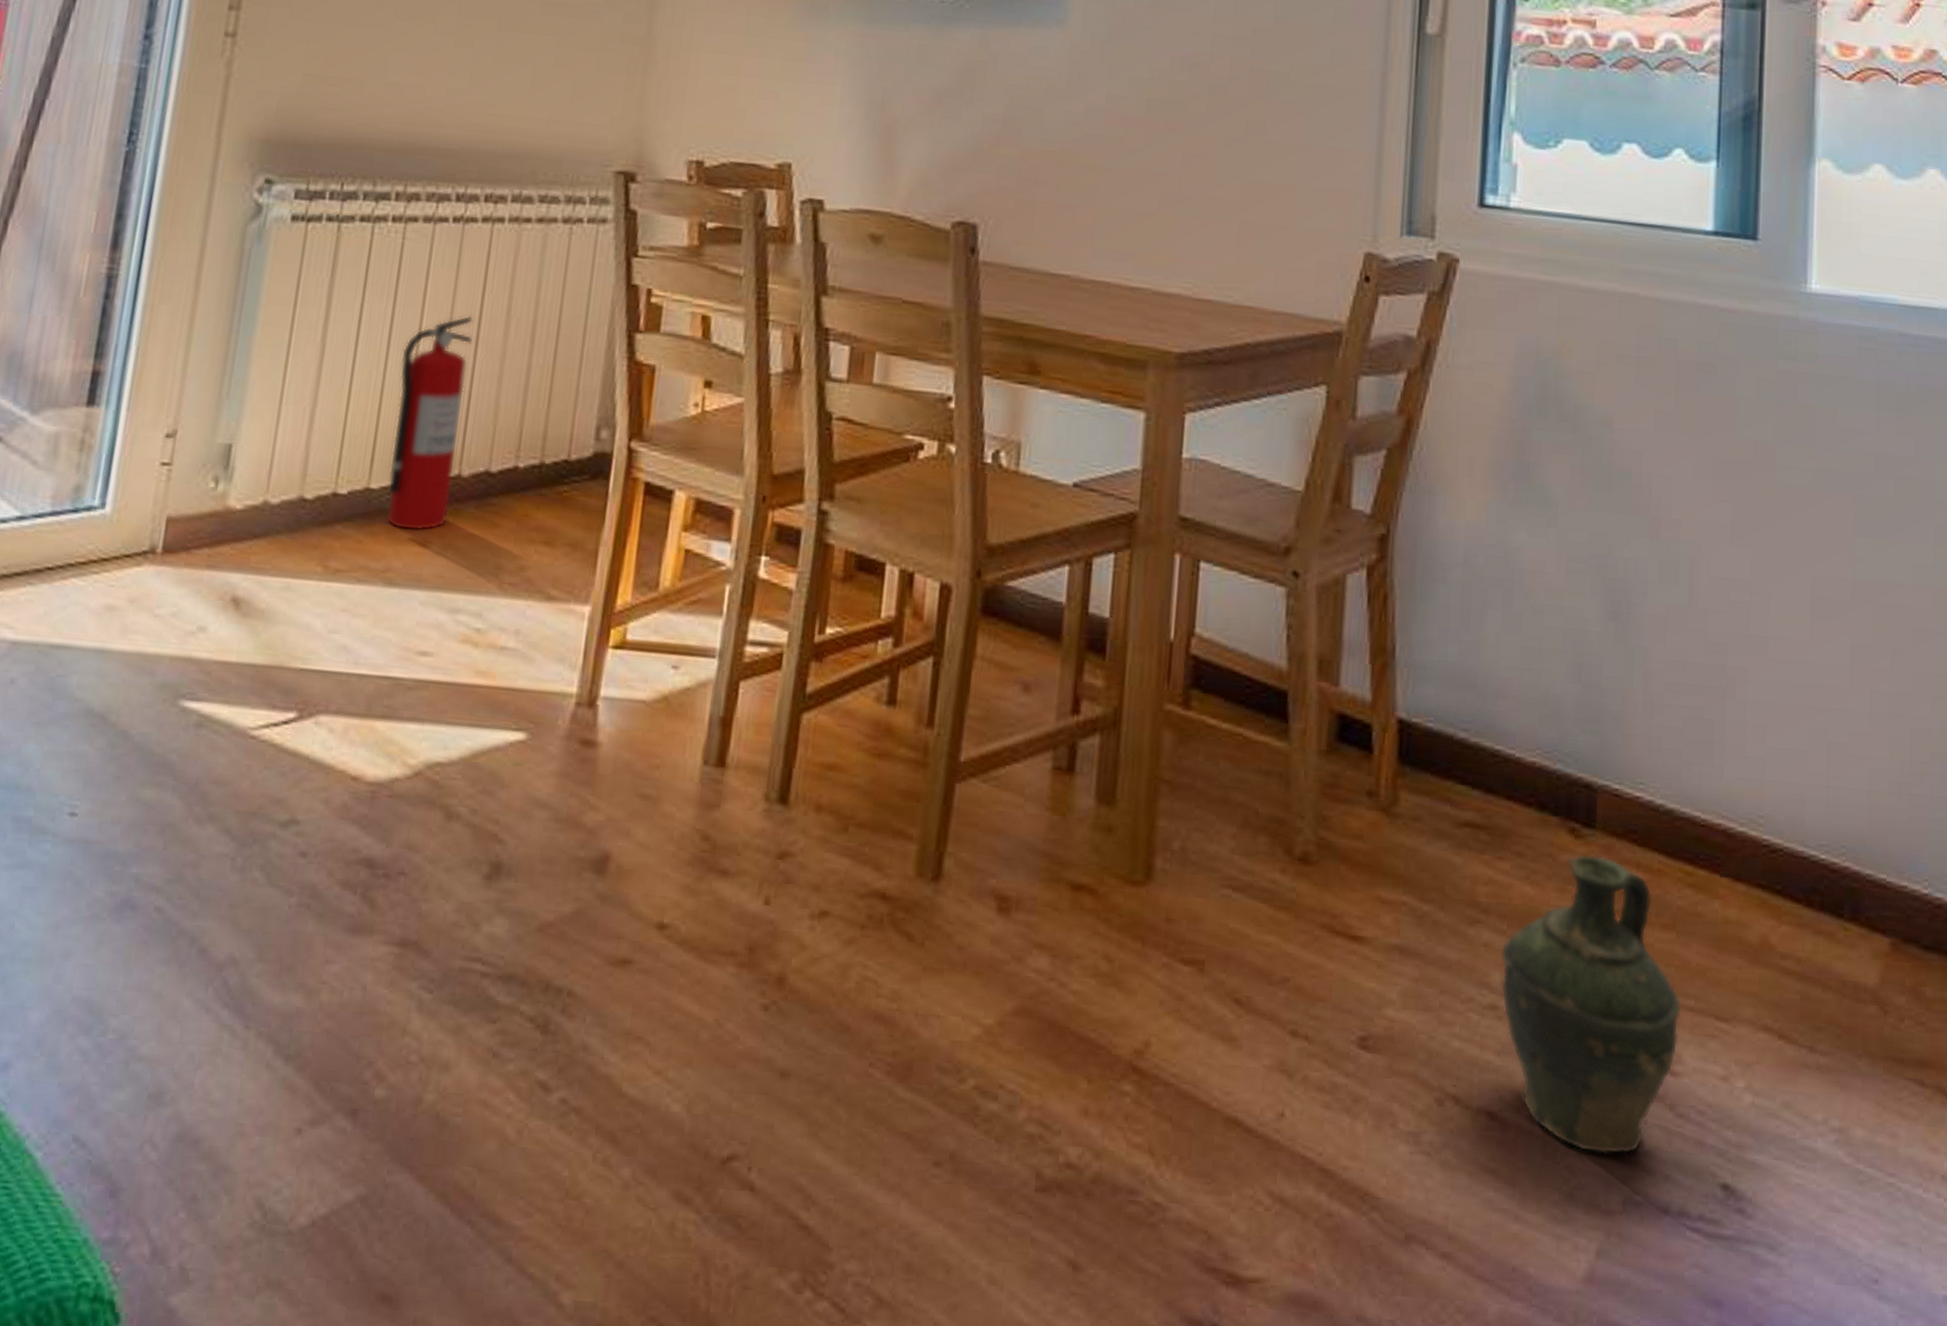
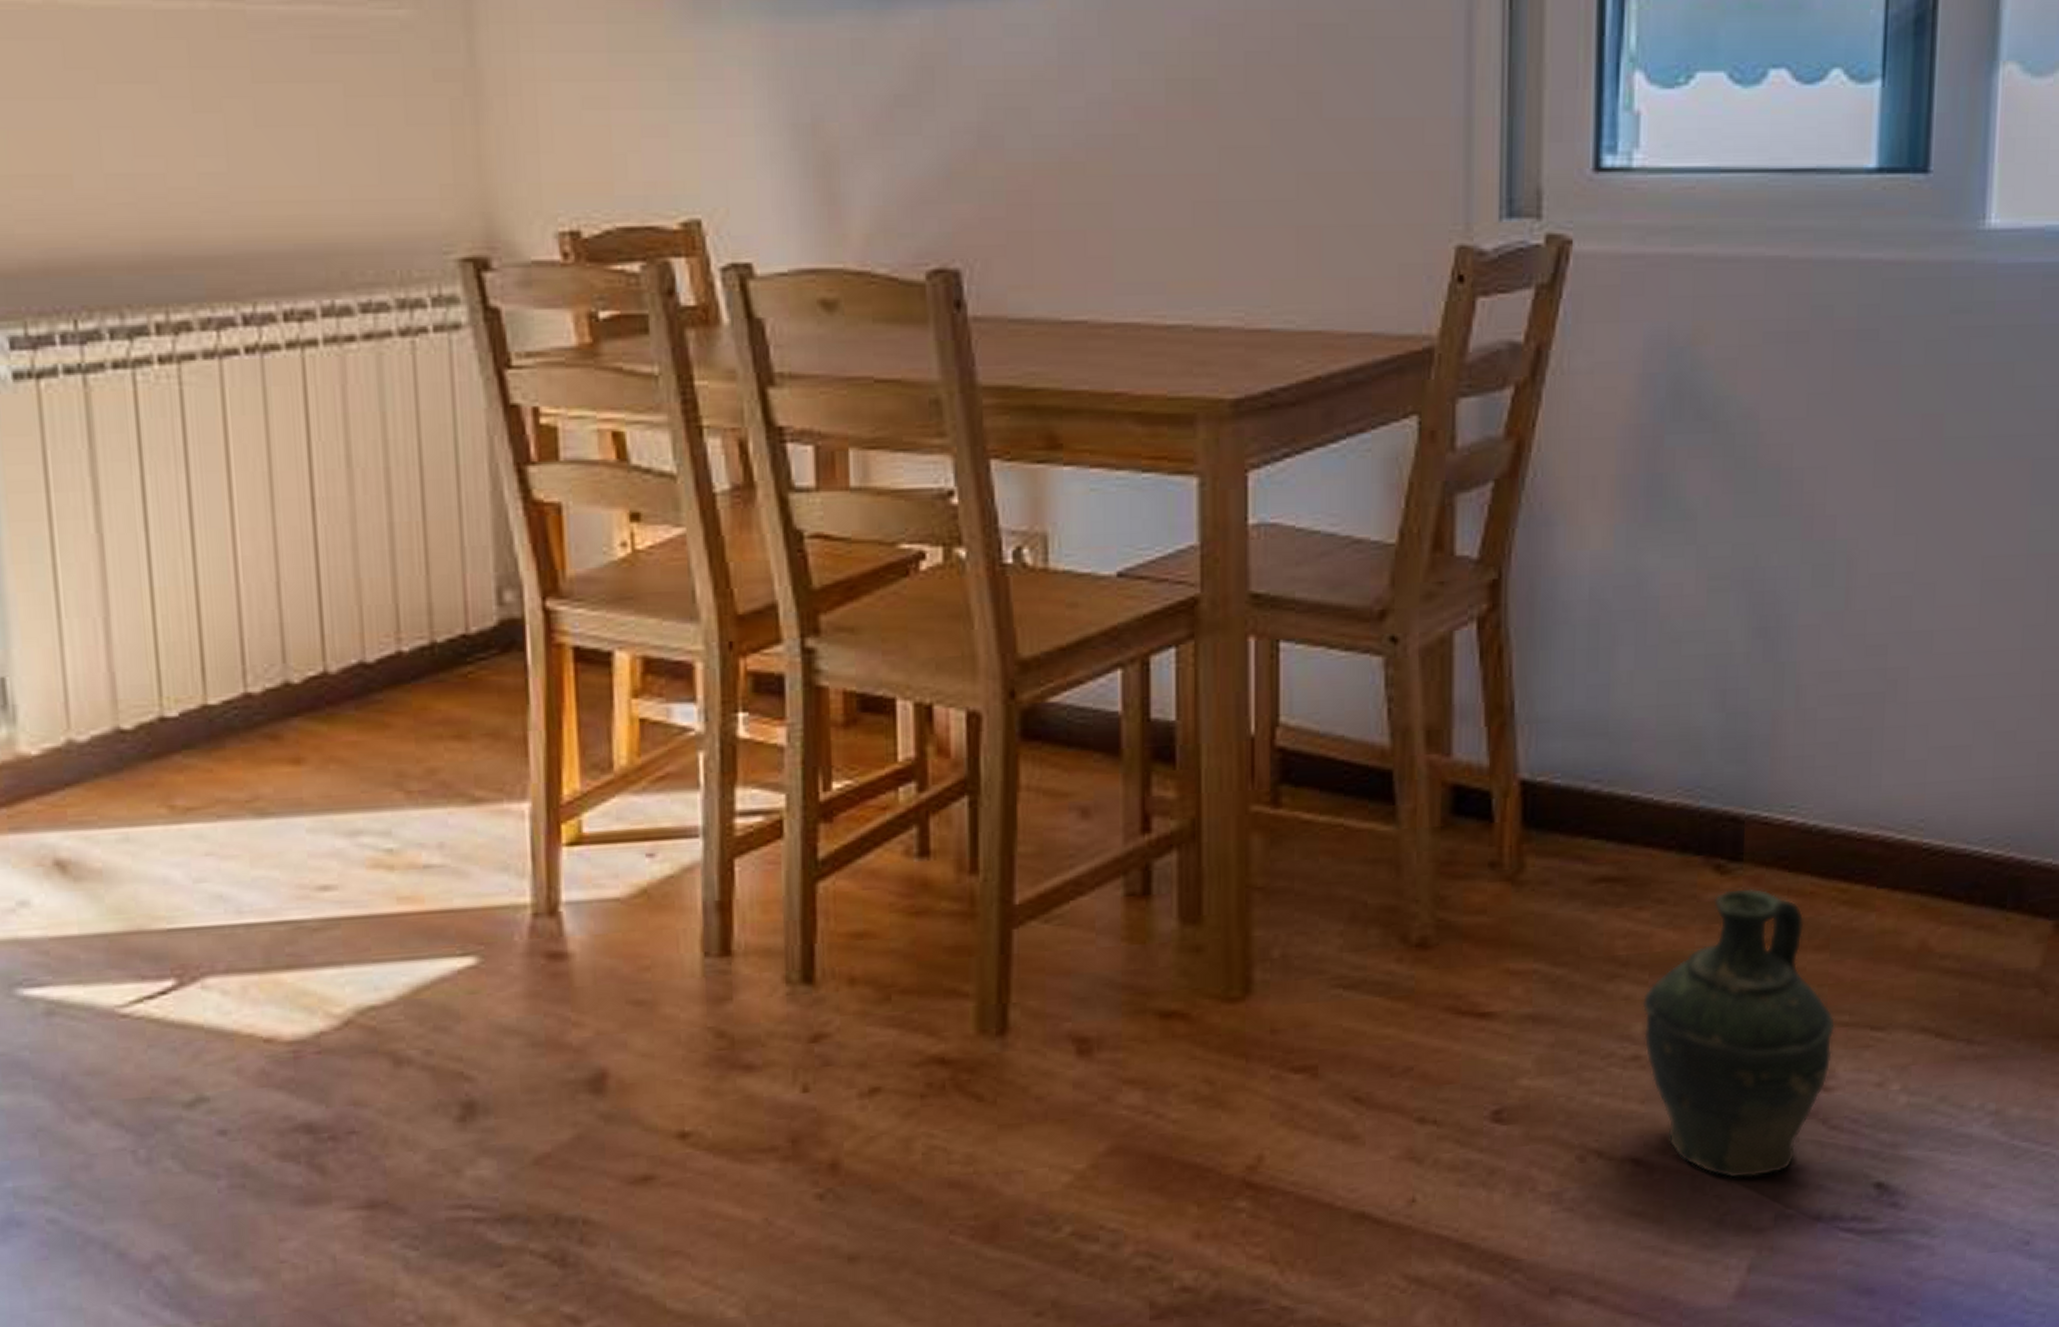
fire extinguisher: present [387,315,473,532] -> none [212,472,322,749]

